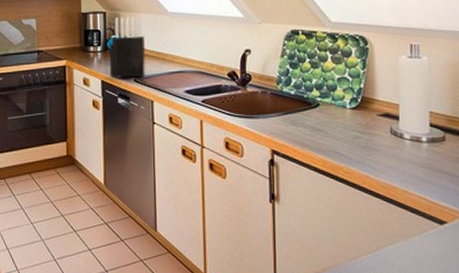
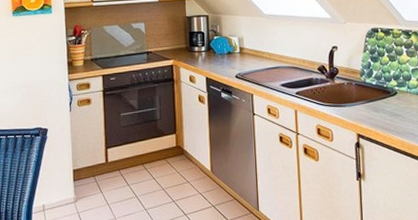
knife block: present [109,16,145,78] -> none [212,19,245,75]

